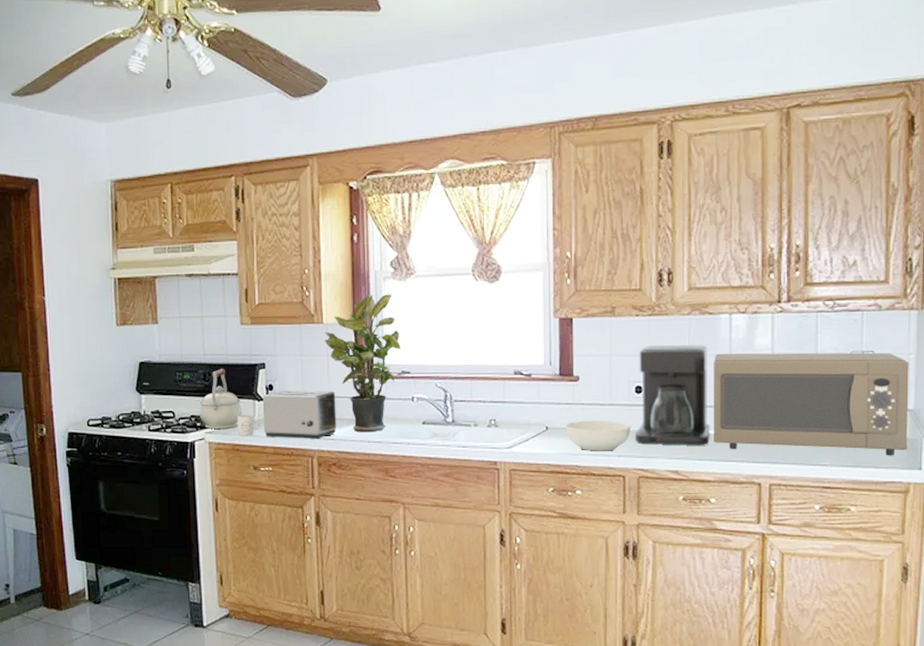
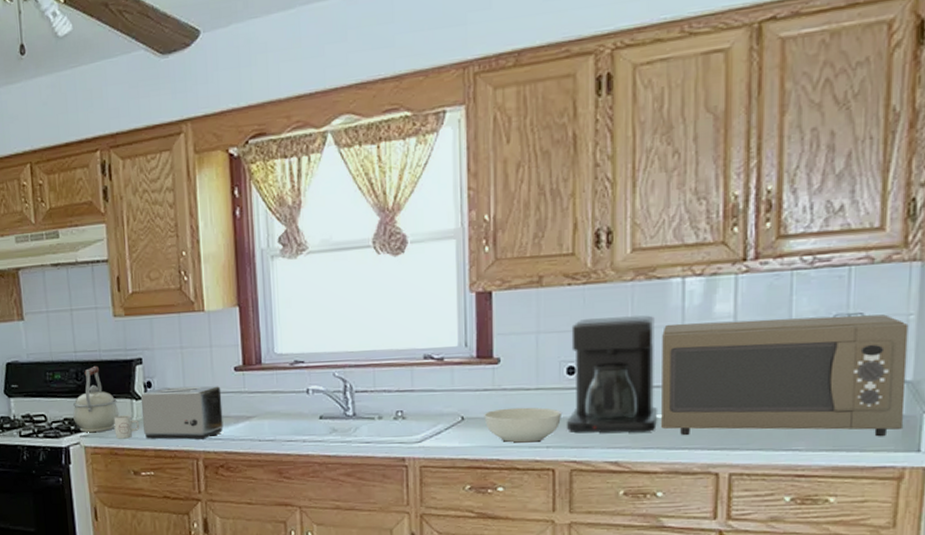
potted plant: present [324,293,401,432] -> none [206,274,293,430]

